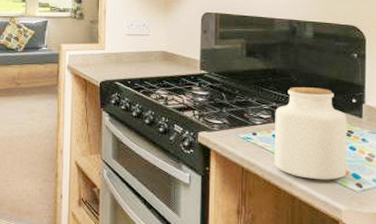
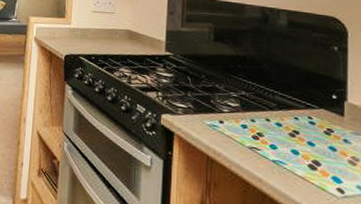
jar: present [274,87,347,180] -> none [242,76,326,181]

